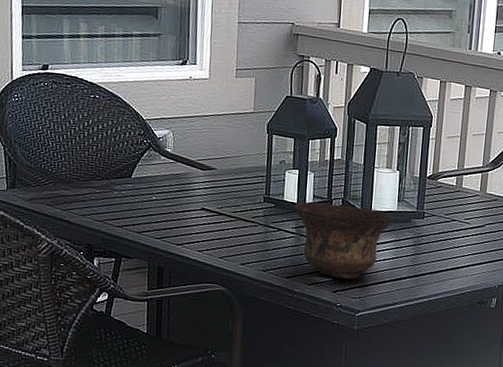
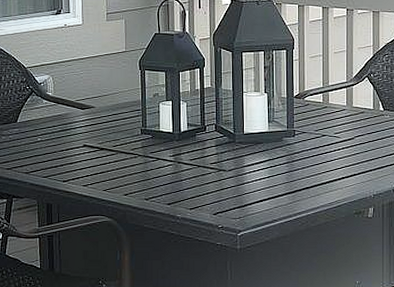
bowl: present [294,202,395,280] -> none [170,130,267,201]

